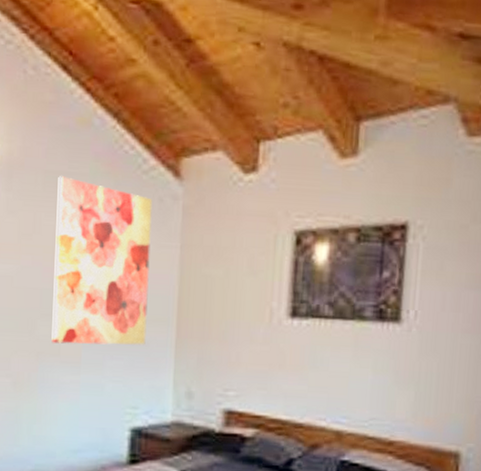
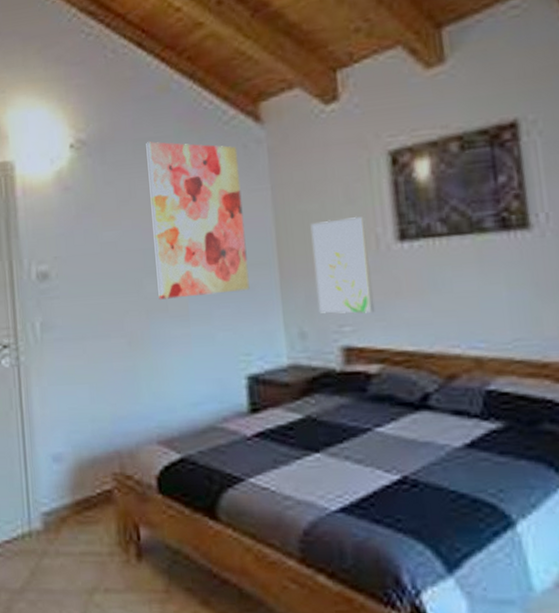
wall art: none [208,288,264,381] -> present [310,217,375,314]

